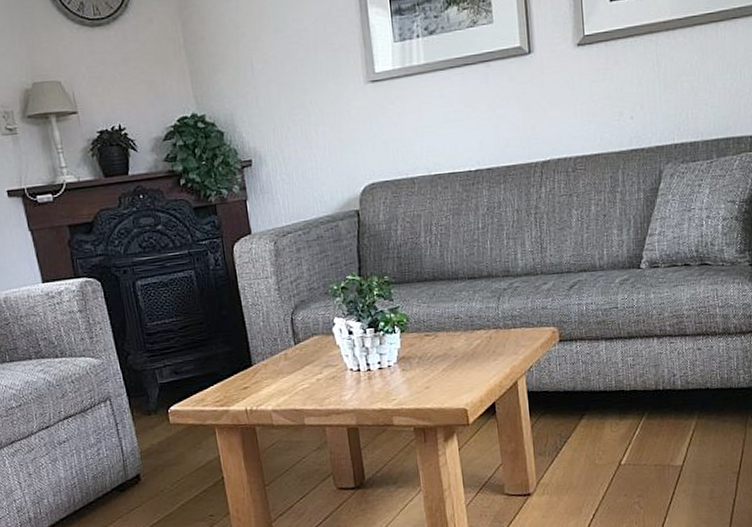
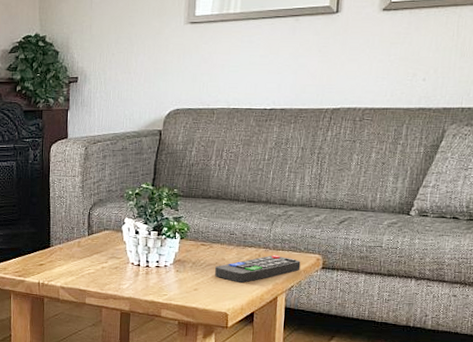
remote control: none [445,334,537,372] -> present [215,255,301,283]

